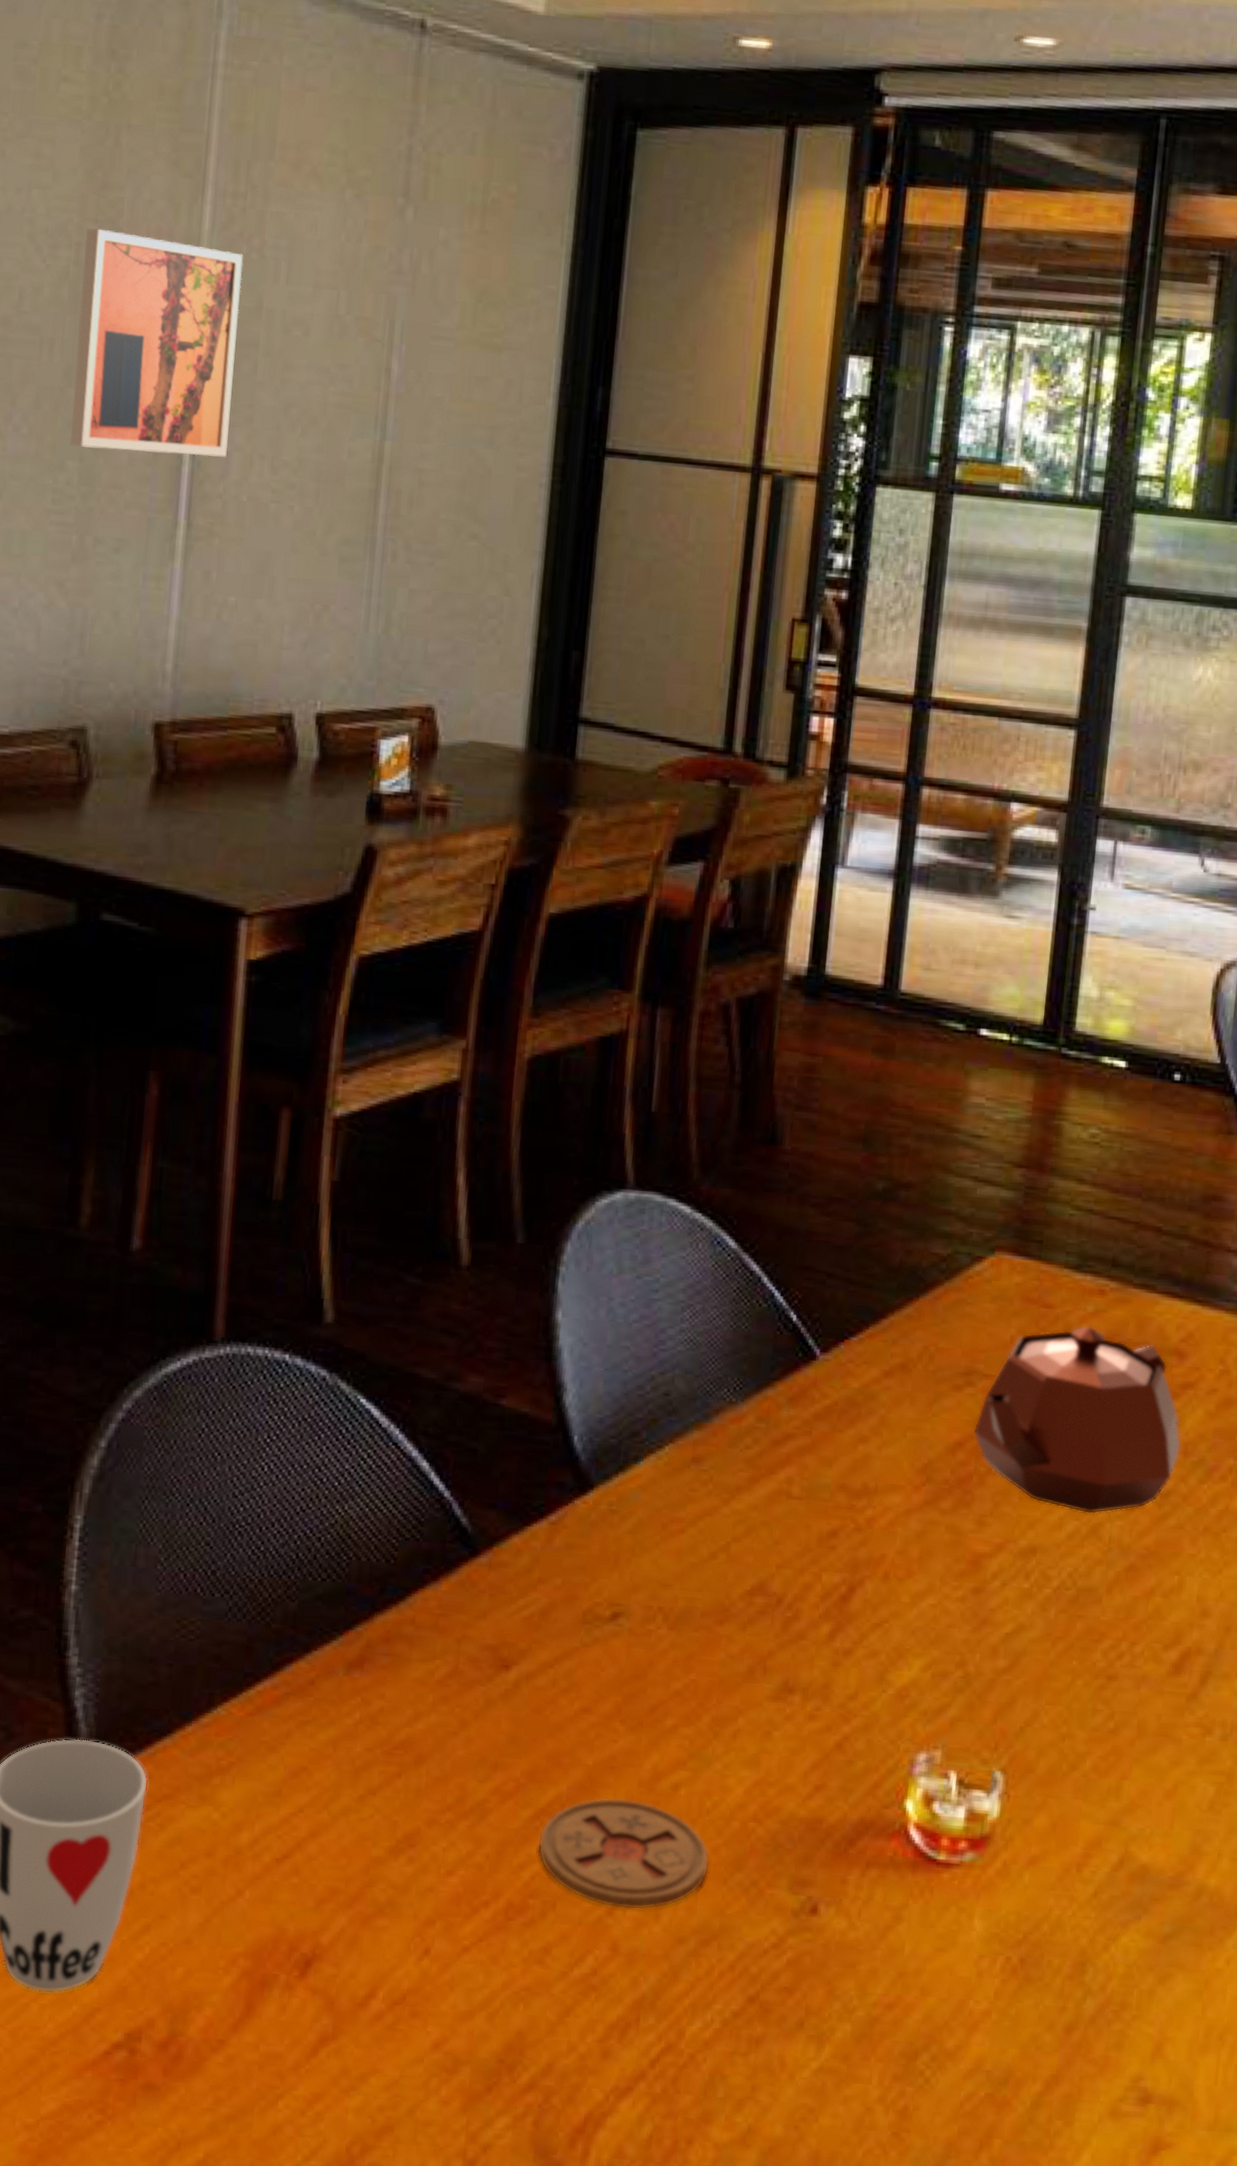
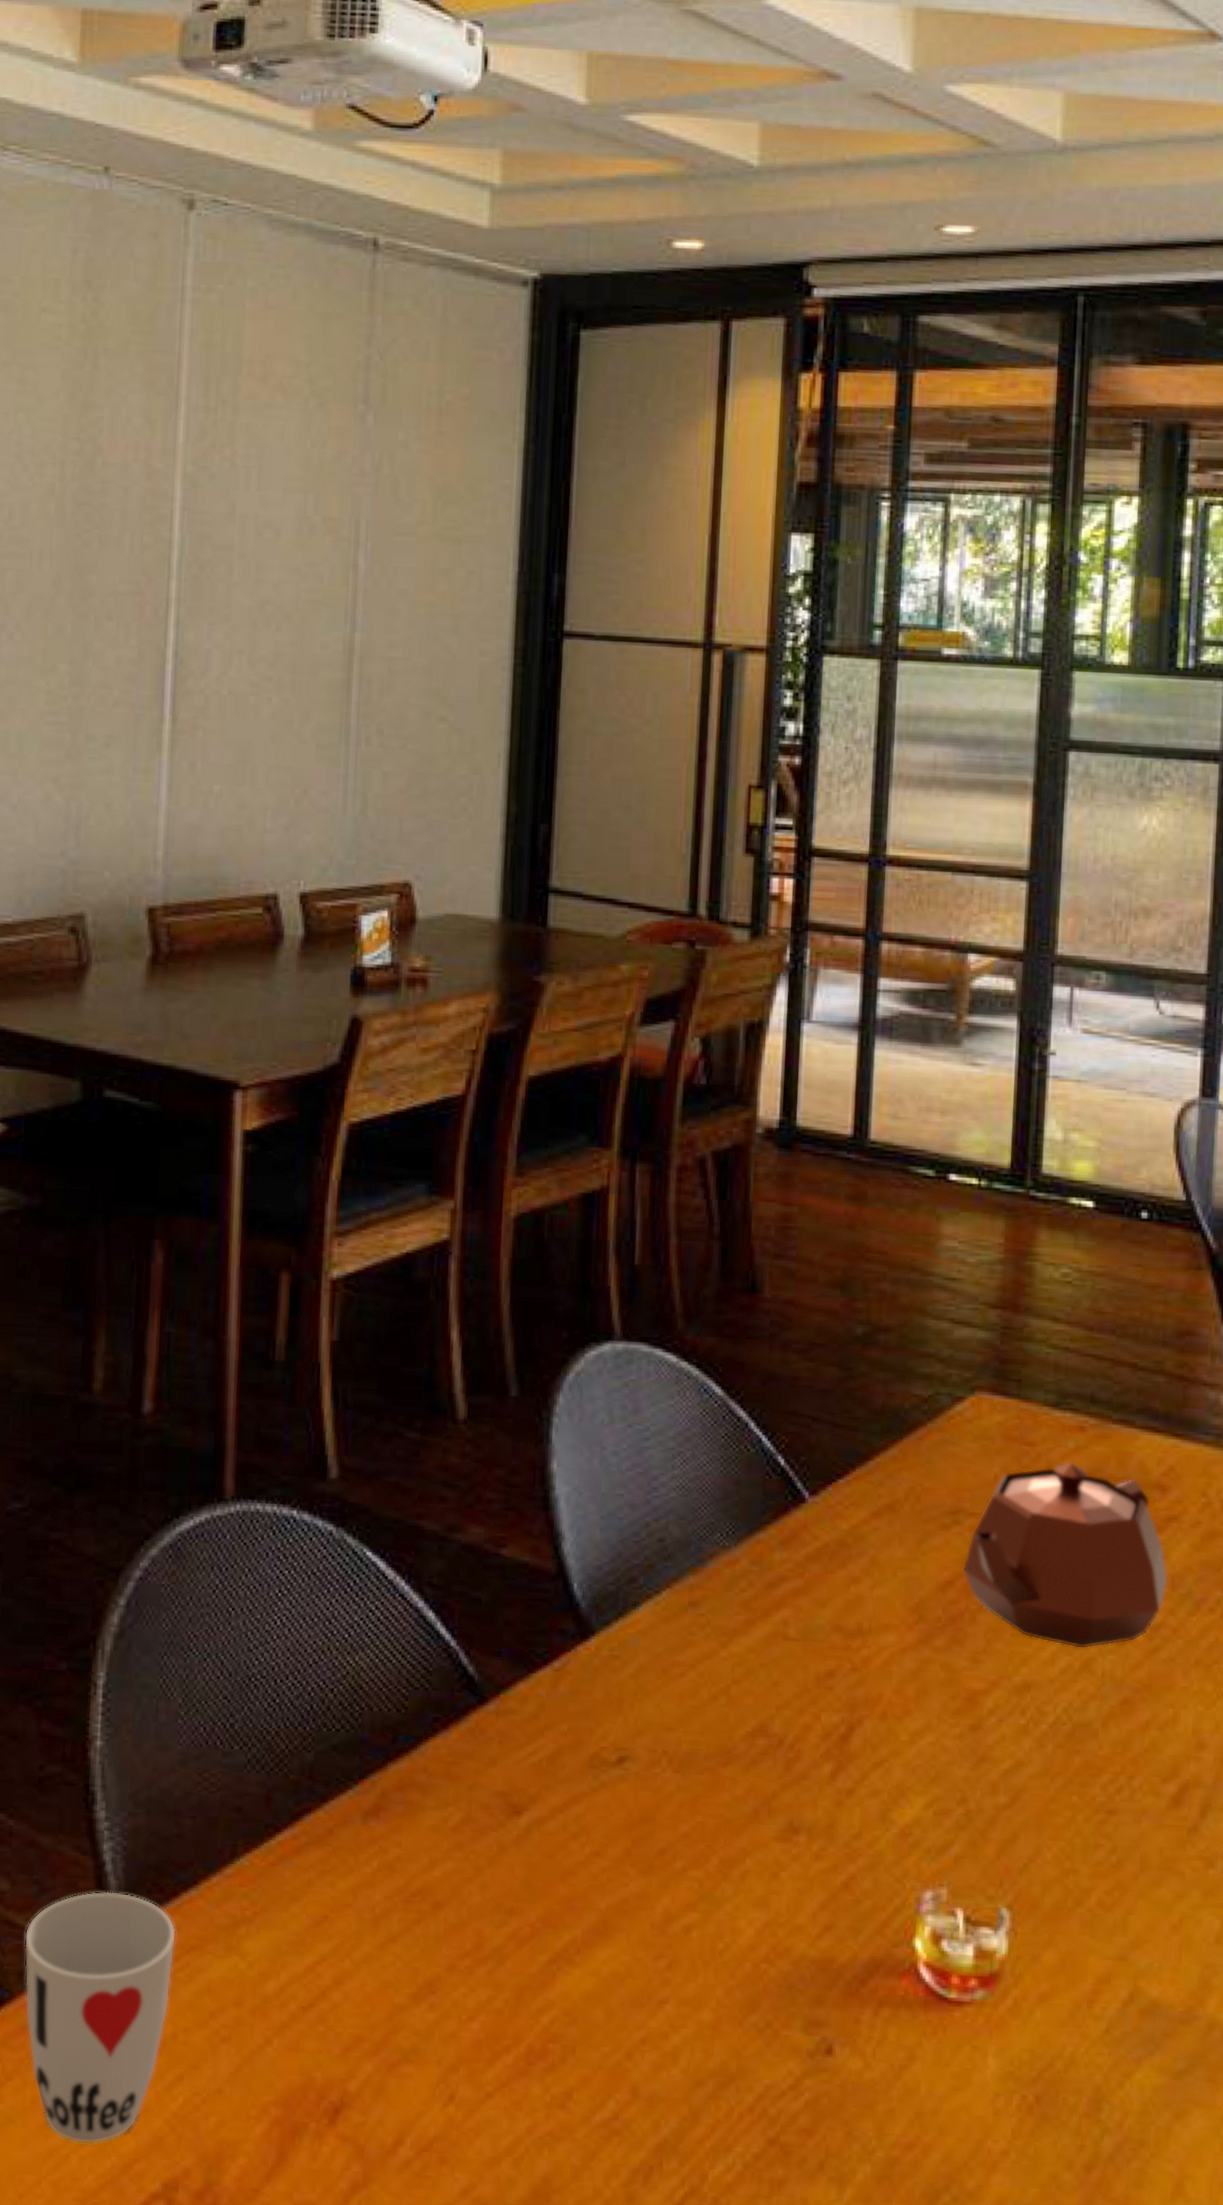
wall art: present [70,228,244,457] -> none [61,446,217,655]
coaster: present [538,1797,710,1910] -> none [556,1941,724,2053]

